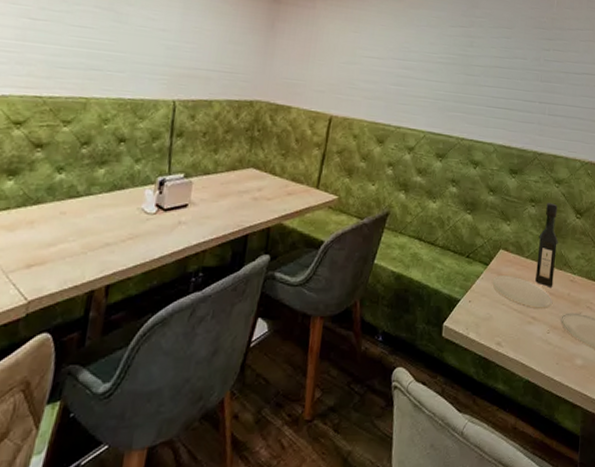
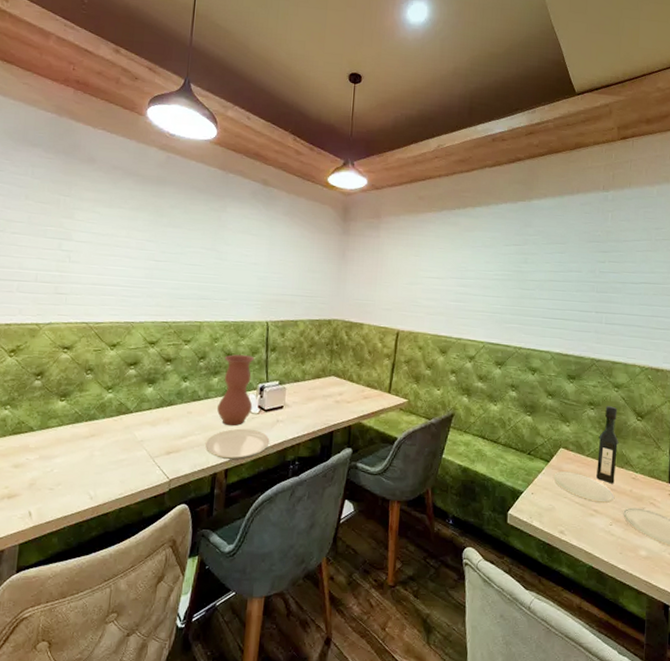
plate: none [81,232,168,272] -> present [205,428,270,459]
vase: none [101,140,156,230] -> present [217,354,255,427]

